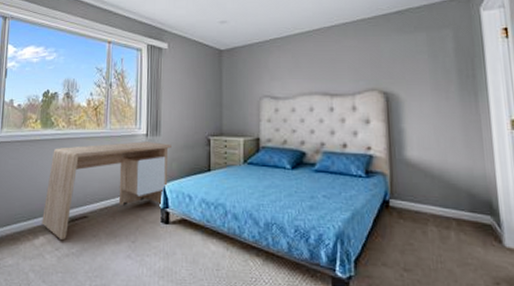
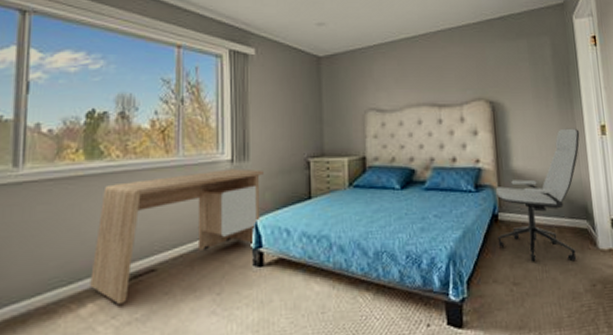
office chair: none [388,121,485,256] -> present [496,128,580,262]

